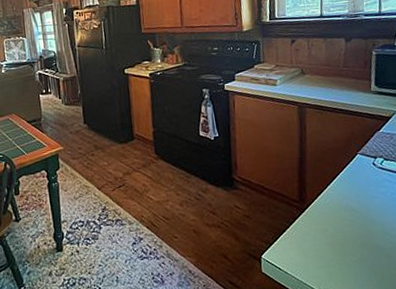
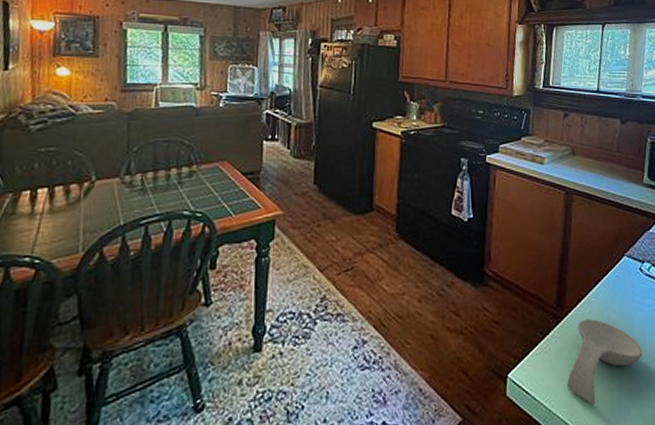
spoon rest: none [314,207,381,275] -> present [567,319,643,405]

